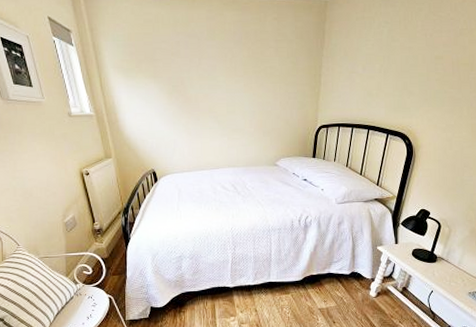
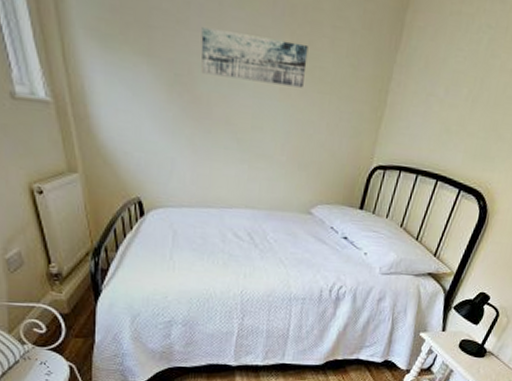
wall art: none [188,54,261,83] -> present [201,27,309,88]

